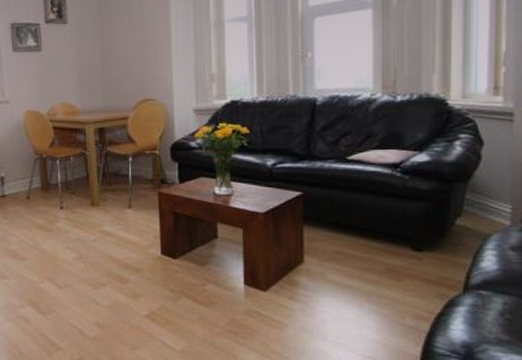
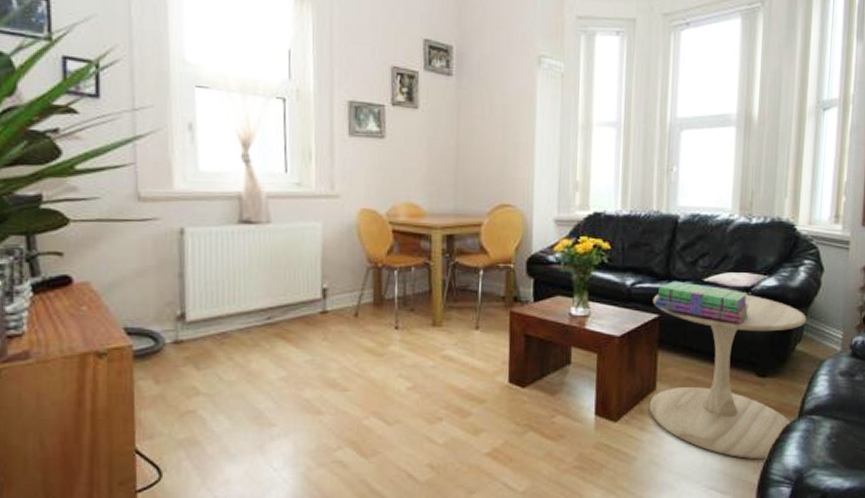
side table: none [295,171,467,333] -> present [649,295,807,460]
stack of books: none [298,160,399,200] -> present [655,281,750,324]

